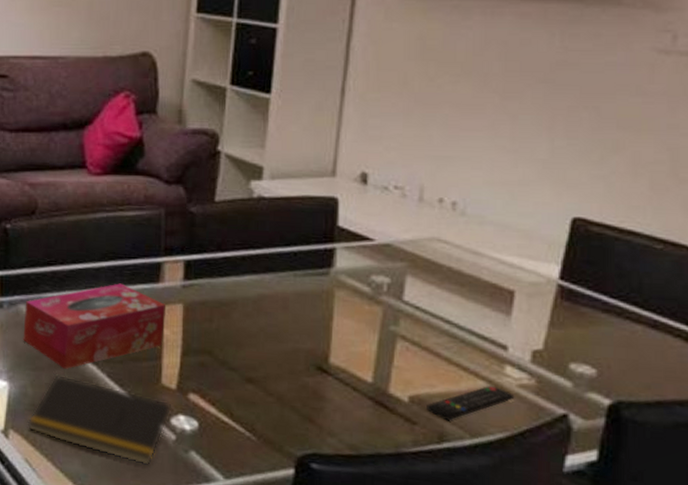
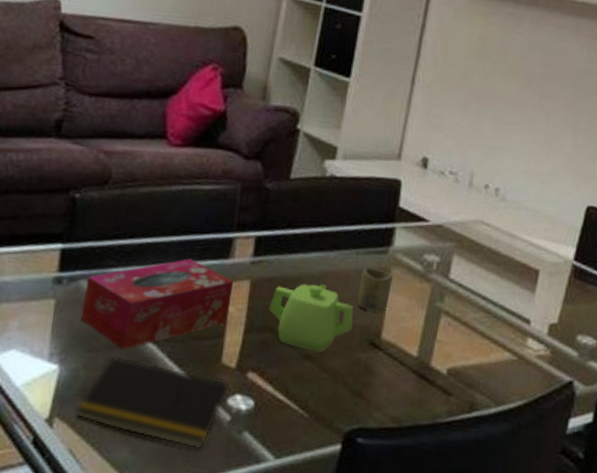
teapot: none [204,306,296,376] -> present [268,283,354,352]
cup: none [298,290,337,337] -> present [357,268,393,313]
remote control: present [427,385,515,420] -> none [461,356,533,390]

